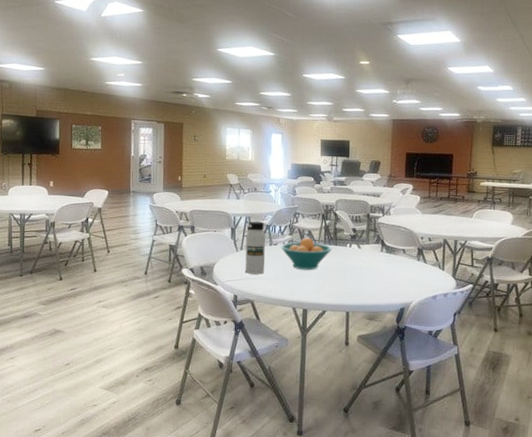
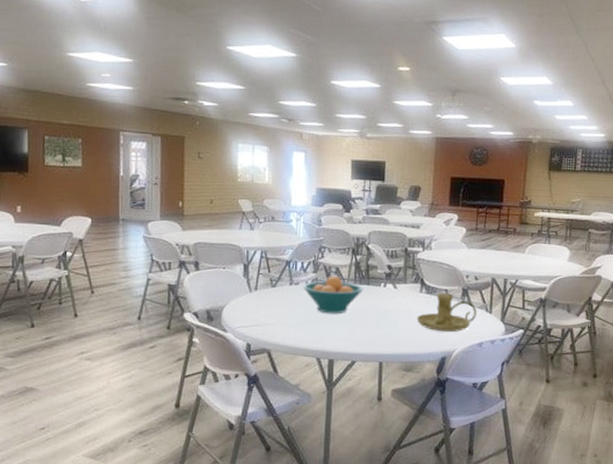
water bottle: present [245,221,266,274] -> none [260,256,285,319]
candle holder: none [378,252,432,287] -> present [416,293,478,333]

